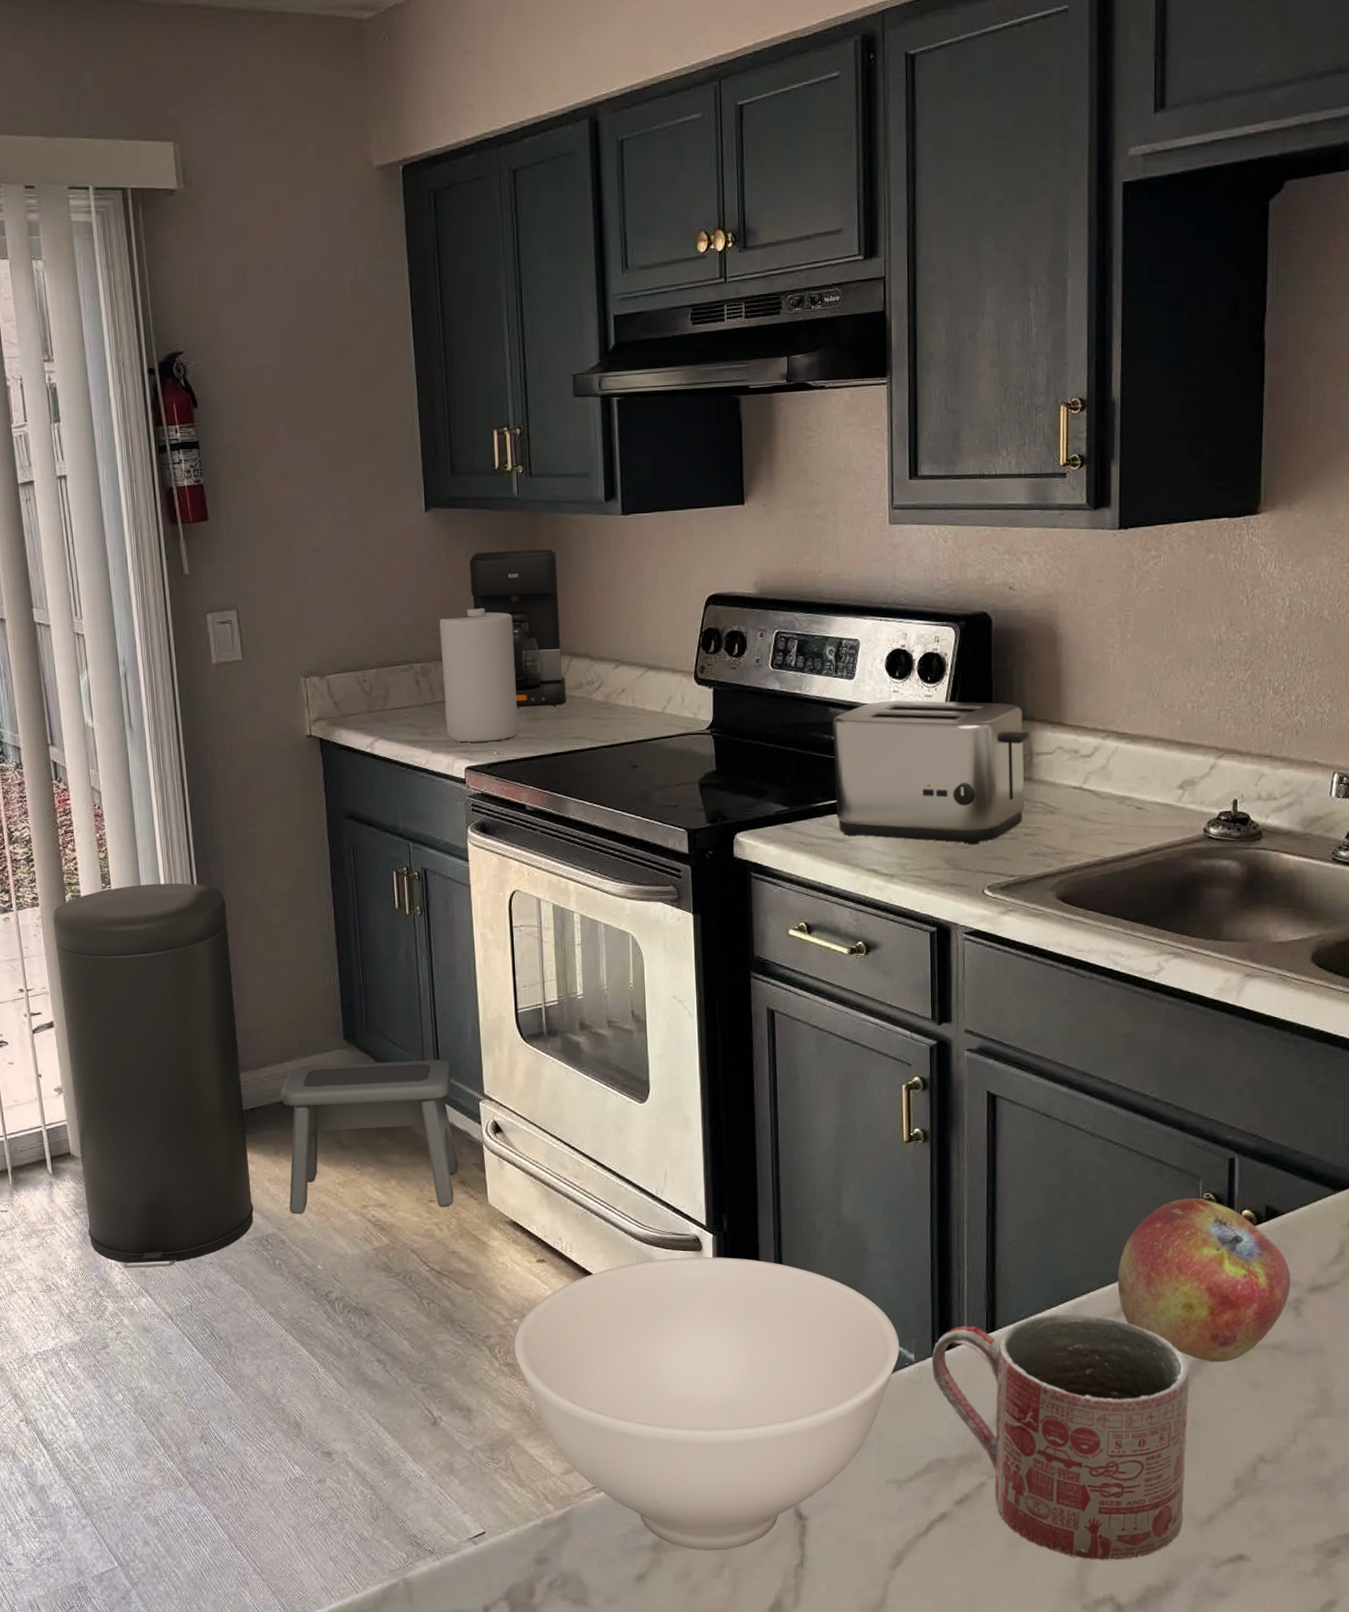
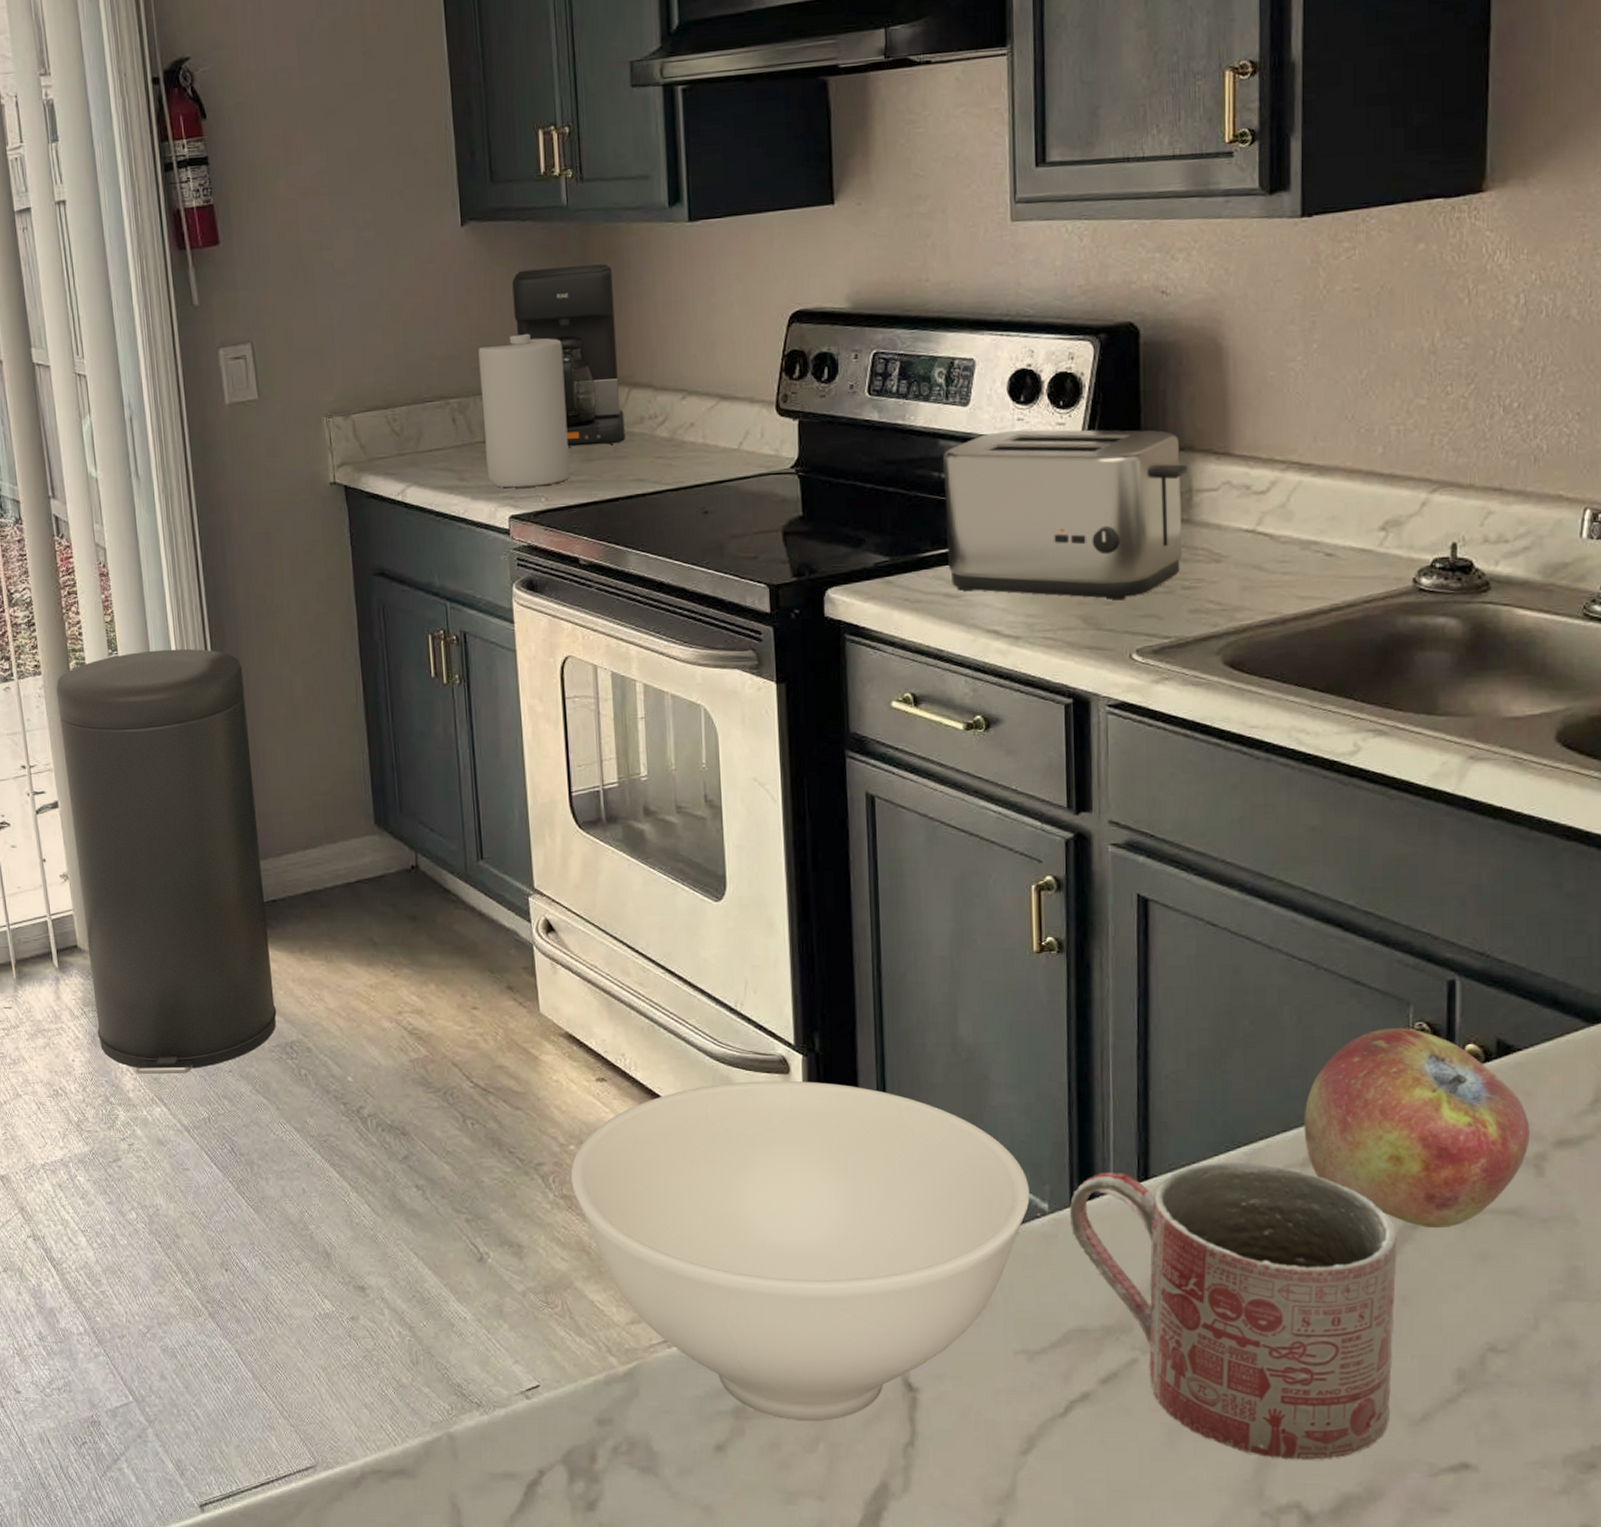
step stool: present [281,1059,458,1214] -> none [305,848,505,1019]

